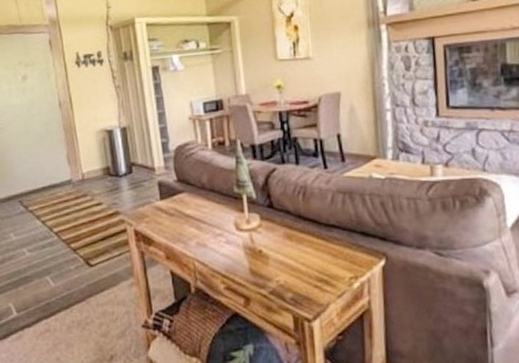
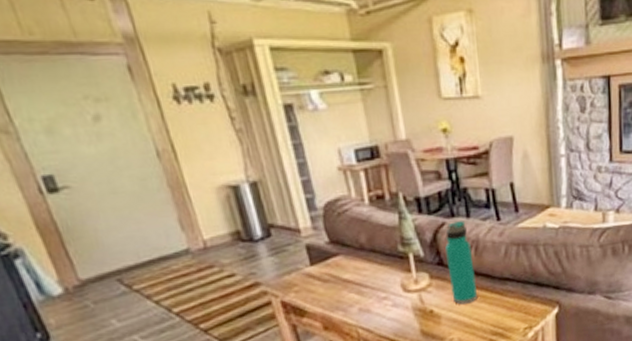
water bottle: none [276,166,304,247] -> present [445,220,477,305]

